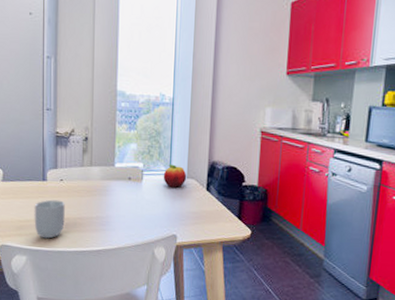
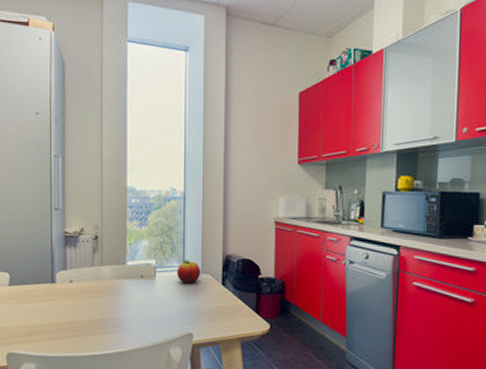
cup: present [34,199,65,239] -> none [43,302,75,344]

